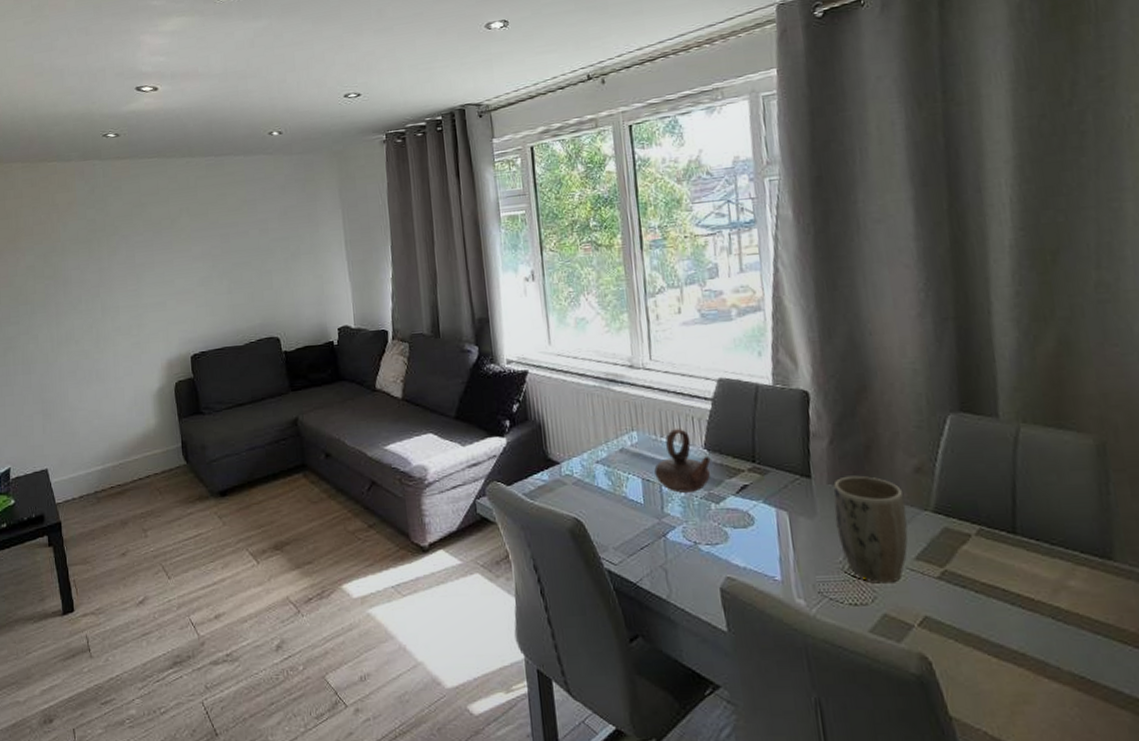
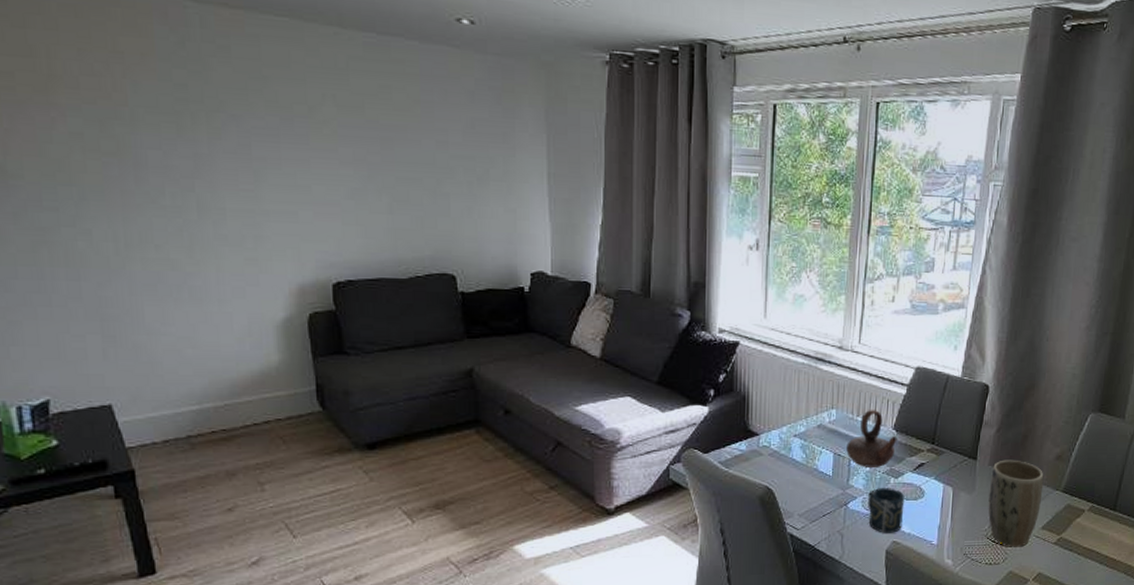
cup: none [688,515,735,568] -> present [868,488,905,533]

